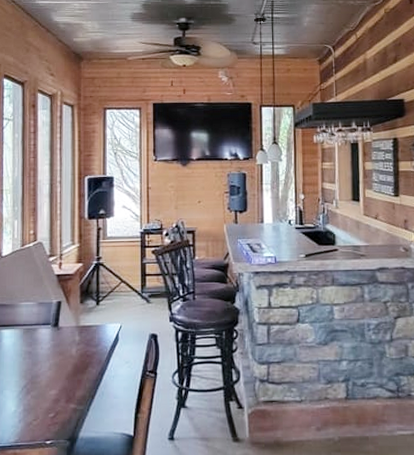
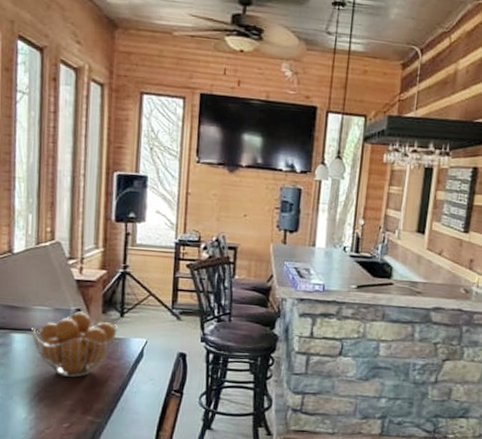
fruit basket: none [19,303,94,367] -> present [31,311,117,377]

